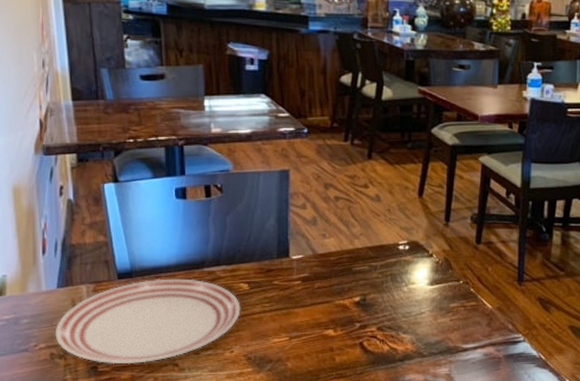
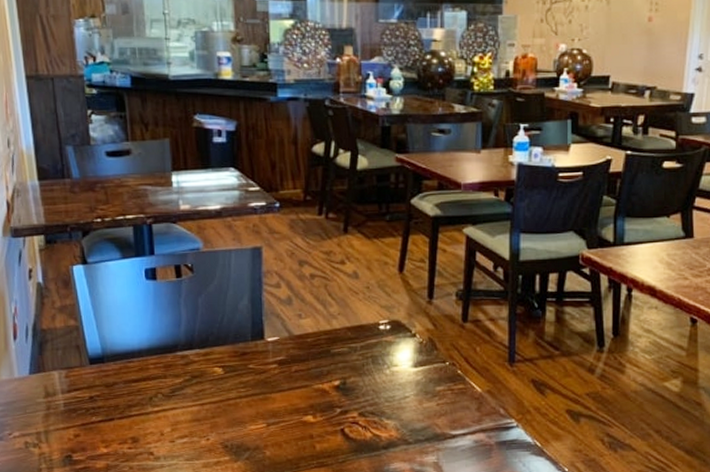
dinner plate: present [55,278,241,365] -> none [28,363,216,453]

